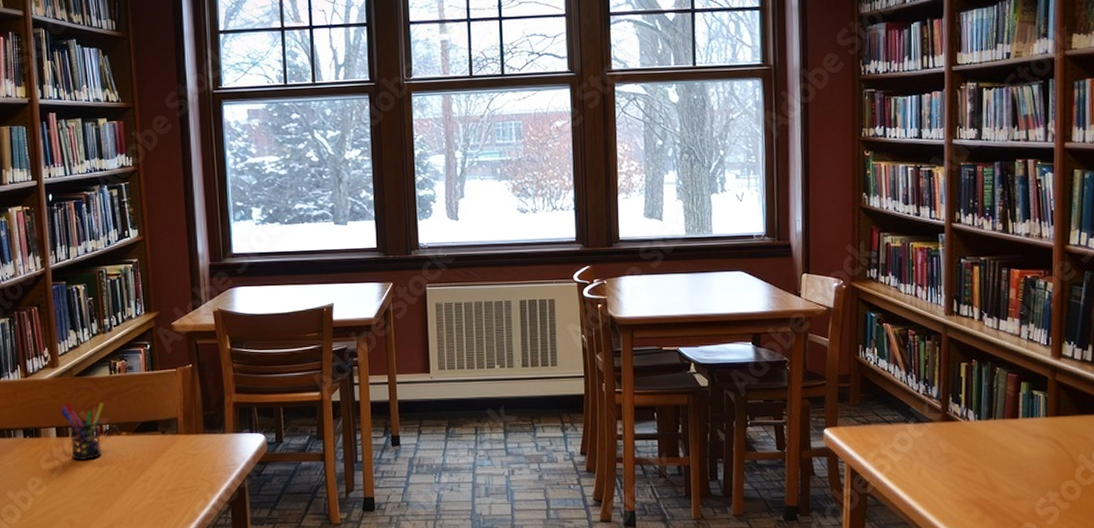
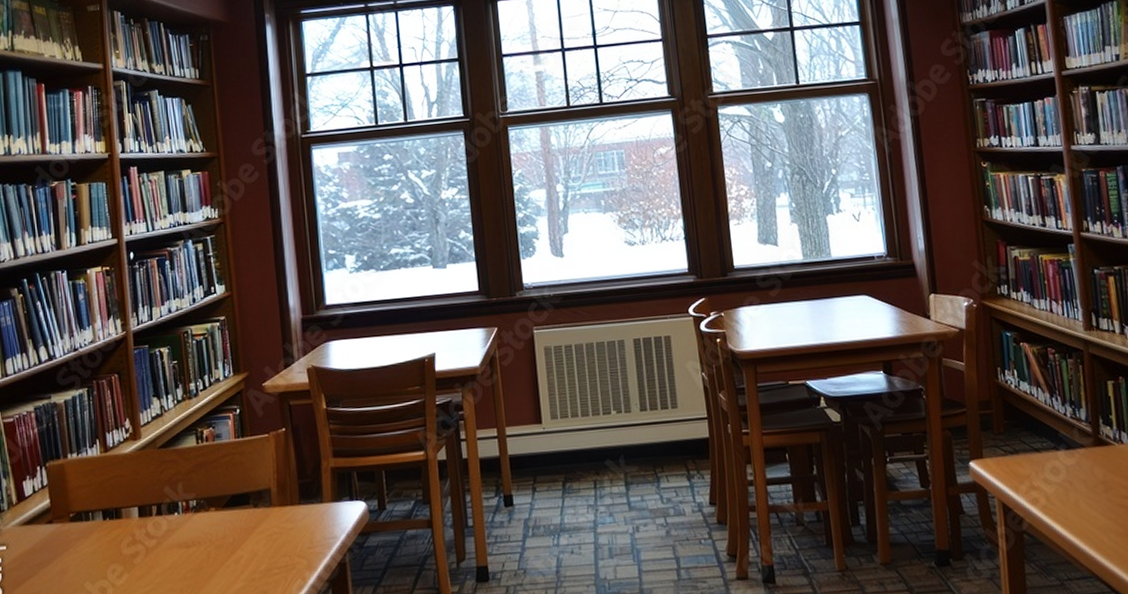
pen holder: present [60,402,104,461] -> none [143,475,191,543]

